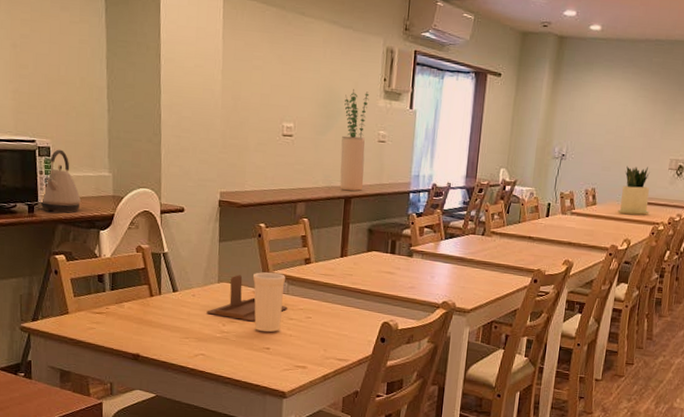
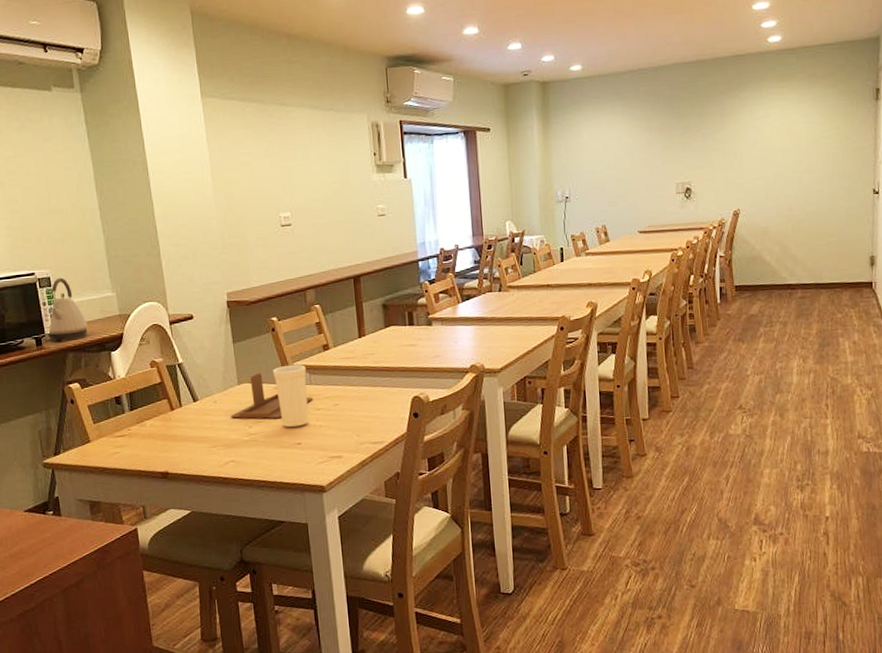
vase: present [339,89,370,191] -> none [337,168,371,270]
planter: present [617,166,650,216] -> none [632,194,666,246]

